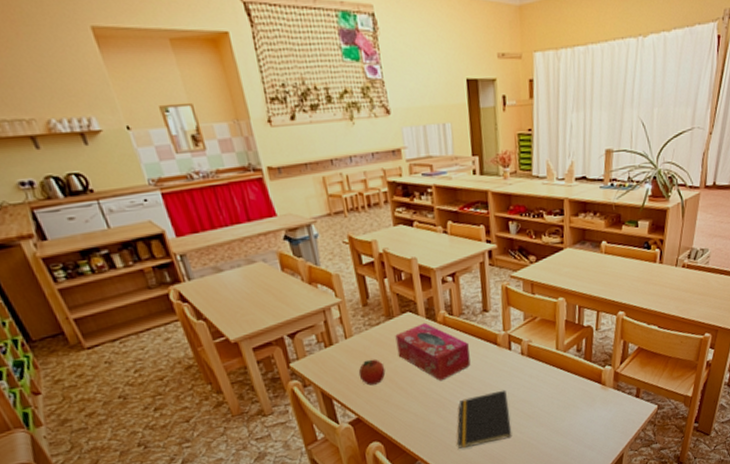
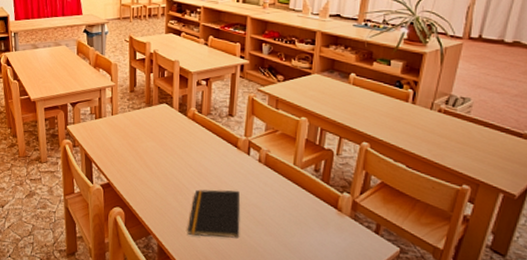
fruit: present [358,358,386,385] -> none [116,136,138,158]
tissue box: present [395,322,471,382] -> none [150,115,211,169]

